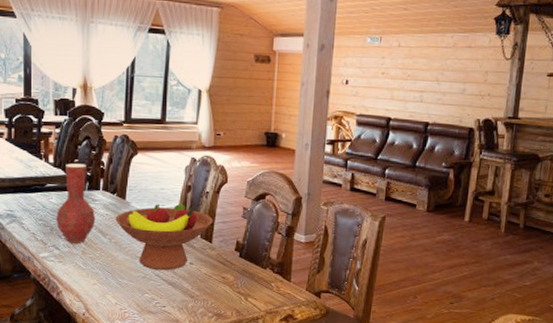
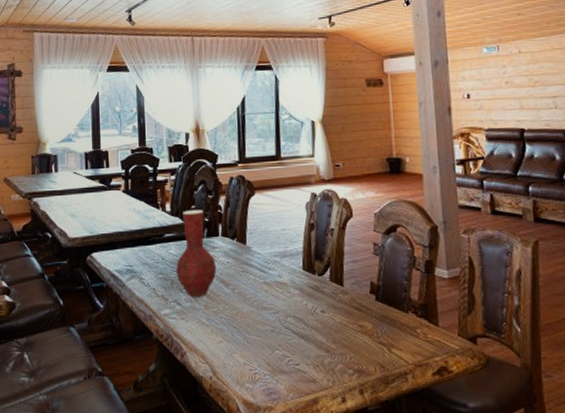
fruit bowl: present [115,203,213,271] -> none [237,245,342,322]

